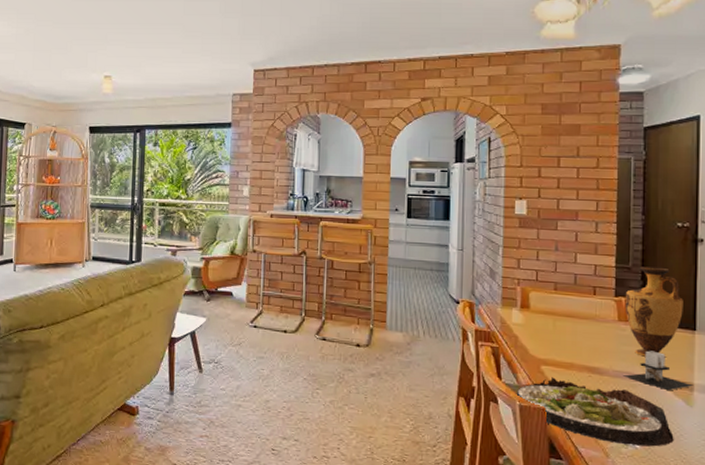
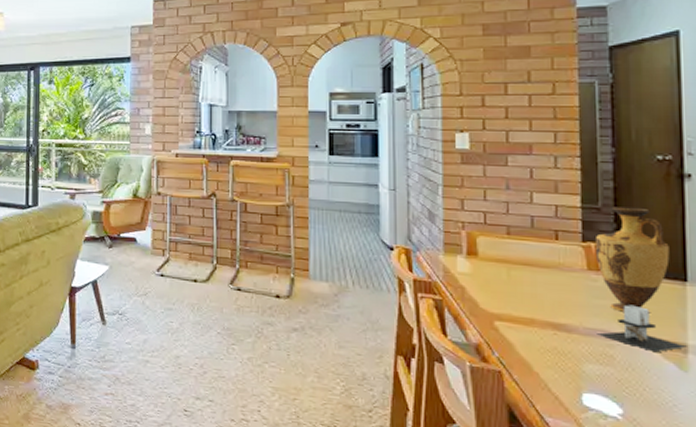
salad plate: present [514,377,674,447] -> none [464,335,665,419]

